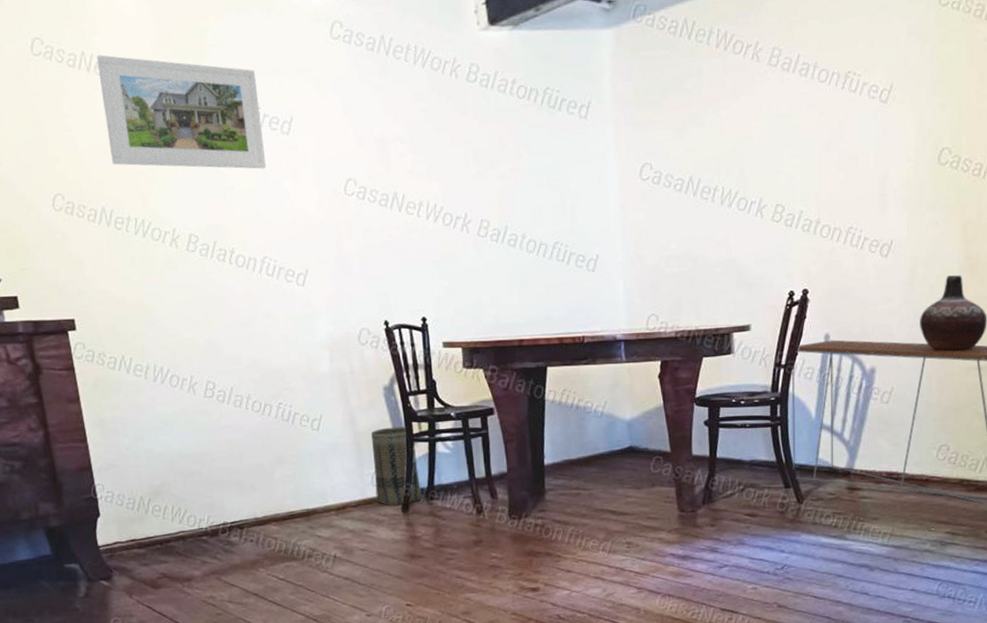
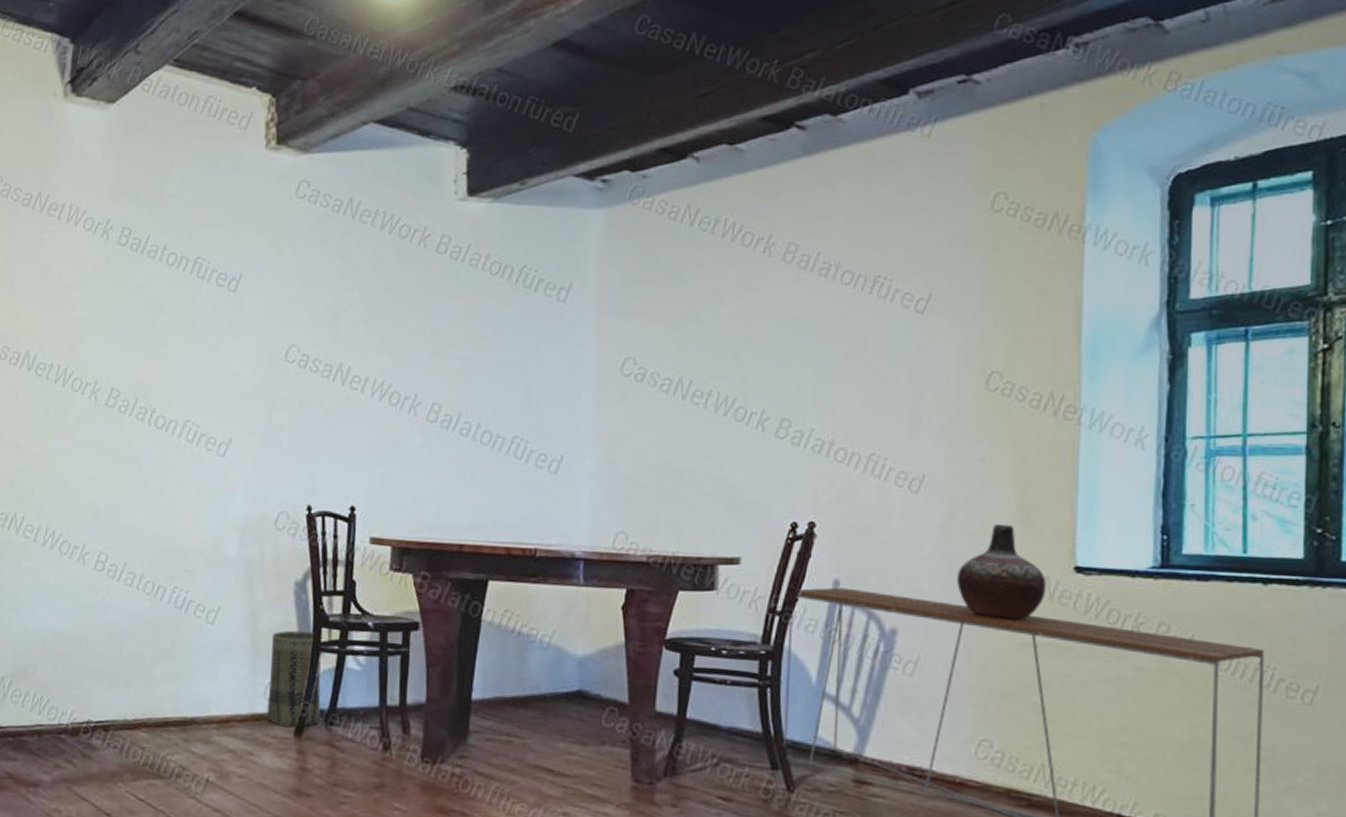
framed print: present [96,55,267,169] -> none [46,196,211,326]

